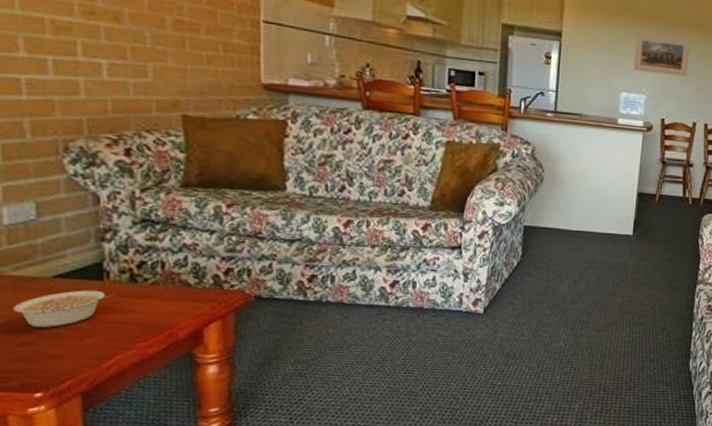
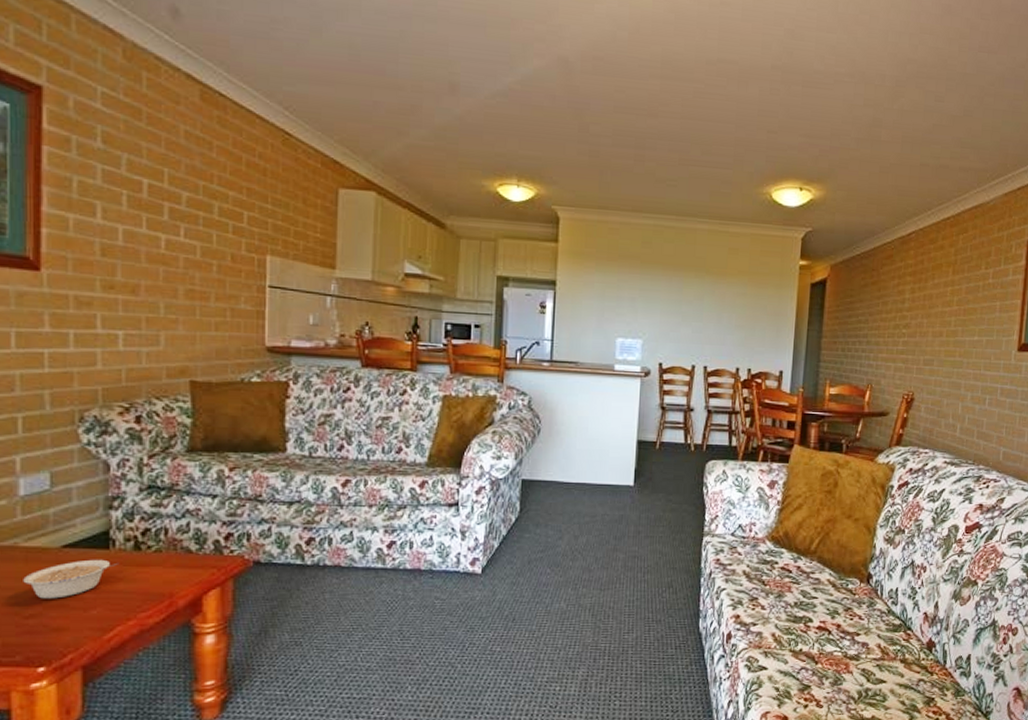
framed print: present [633,32,691,77] -> none [628,277,686,319]

